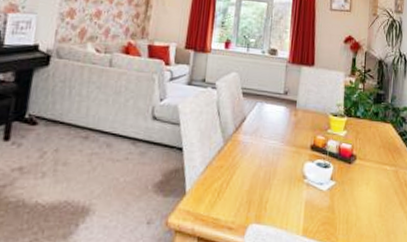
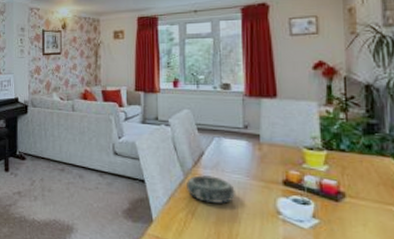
decorative bowl: none [225,140,271,170] -> present [187,174,237,203]

